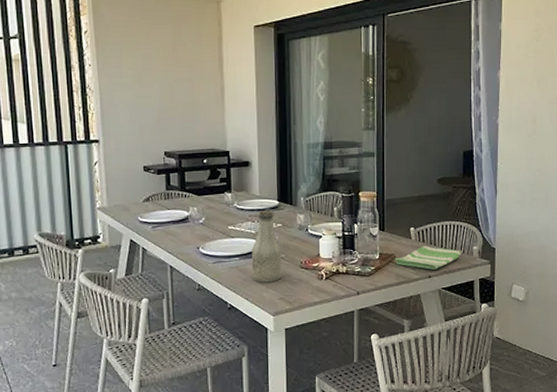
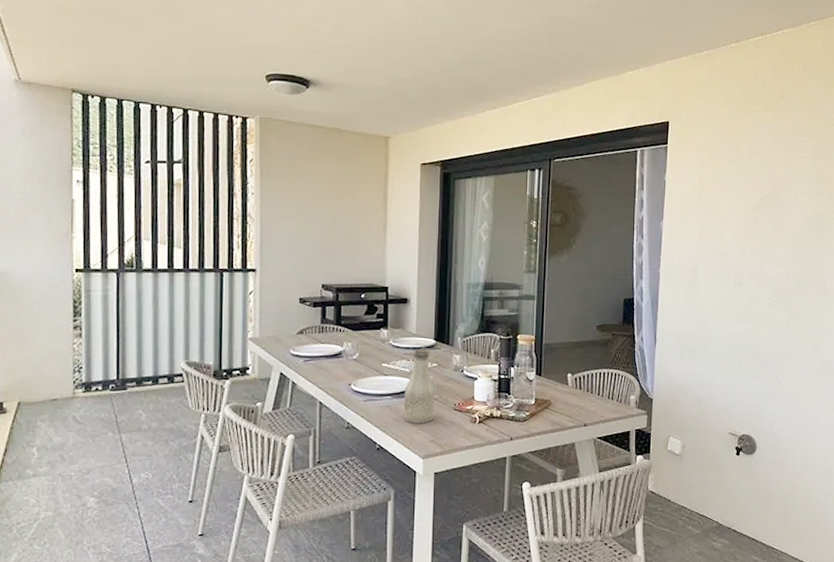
dish towel: present [394,246,462,270] -> none [550,393,619,418]

